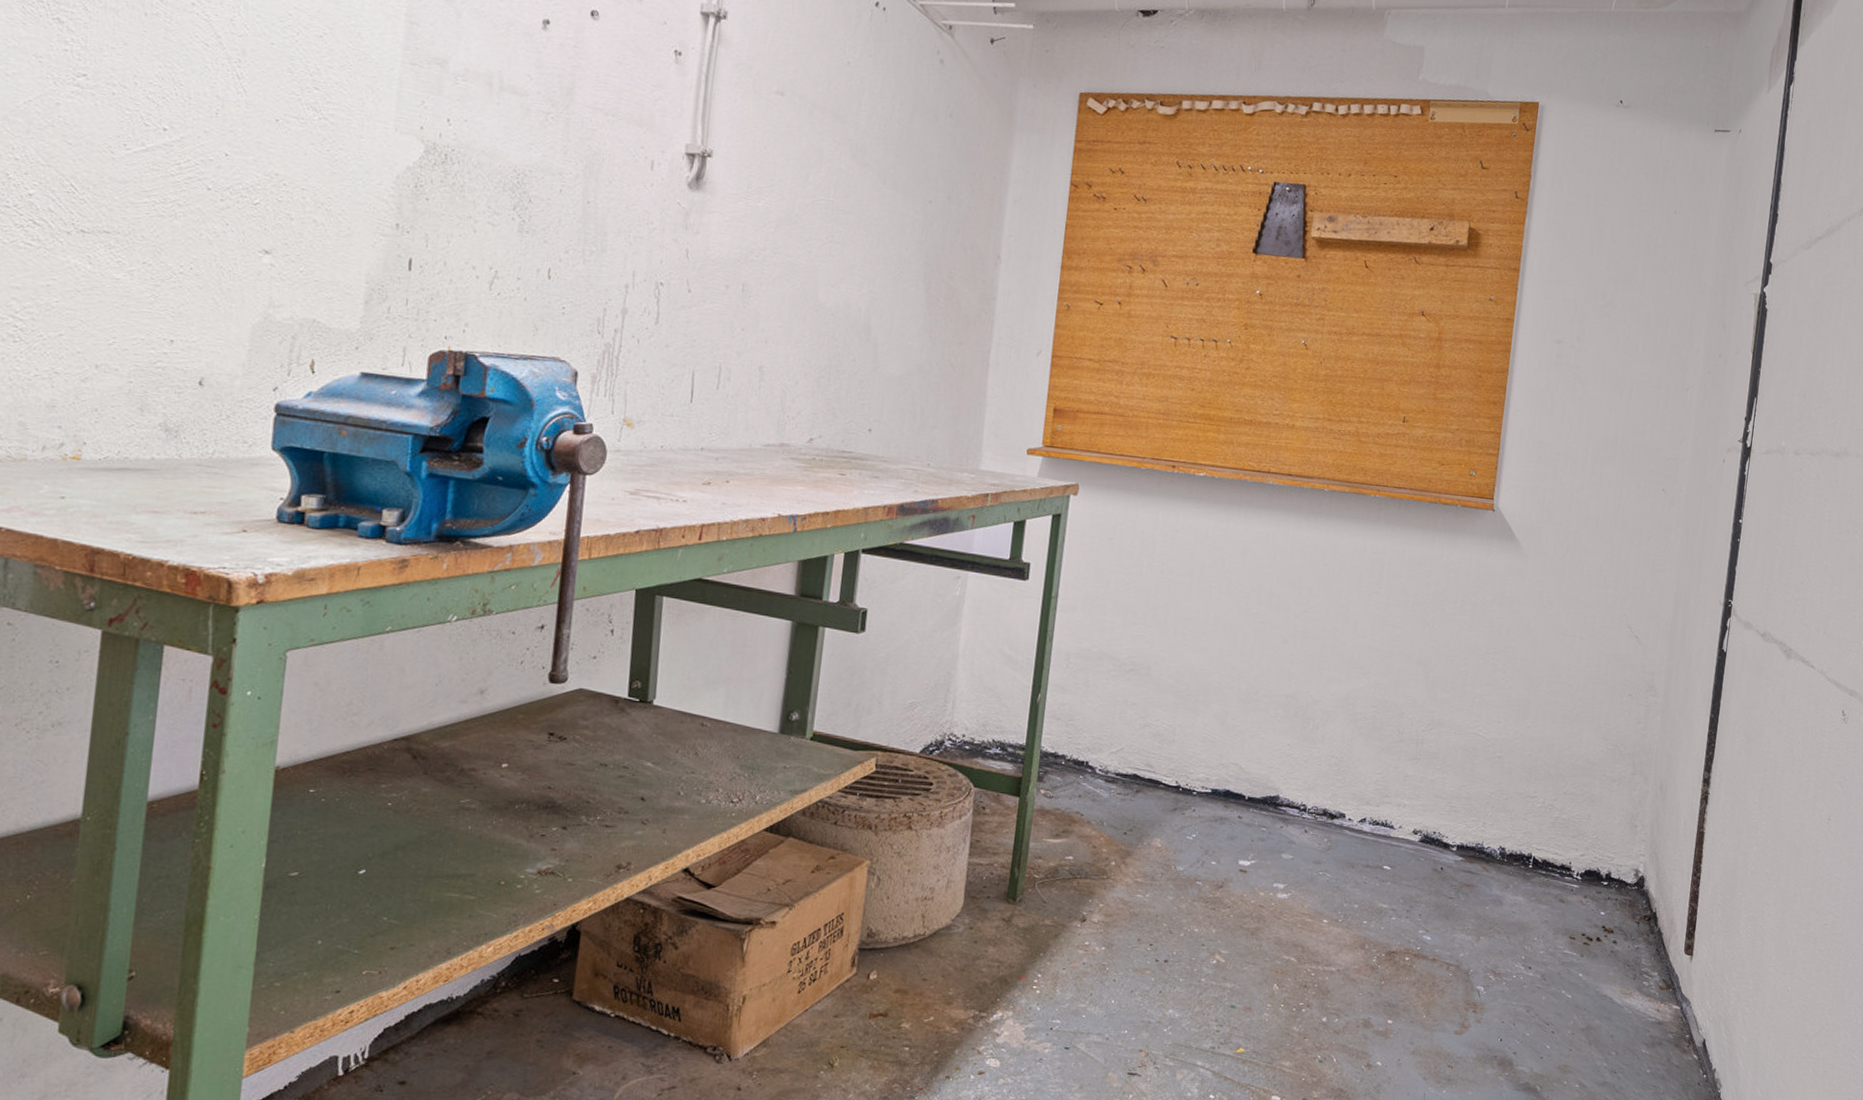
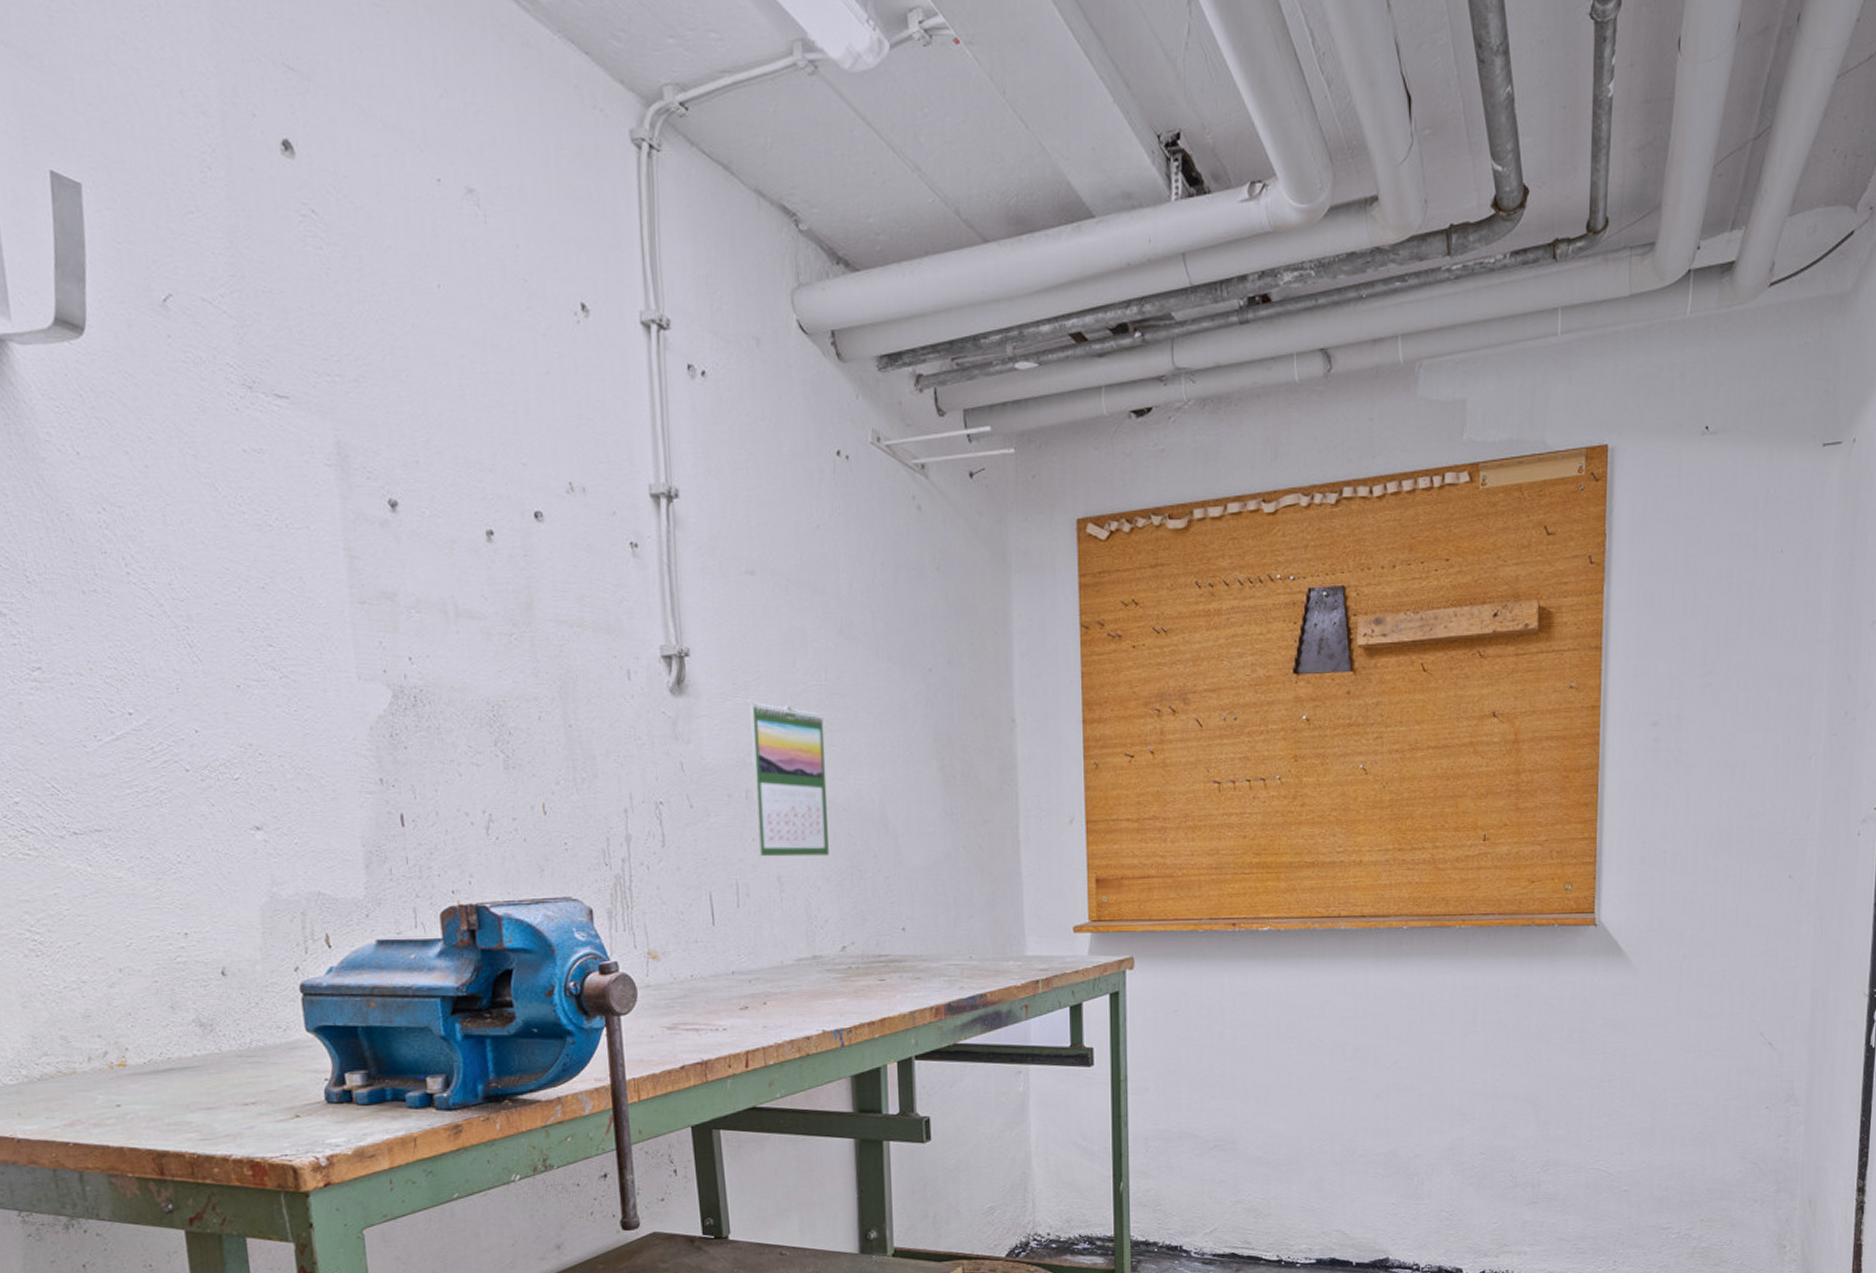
calendar: none [744,206,826,354] -> present [749,702,829,857]

